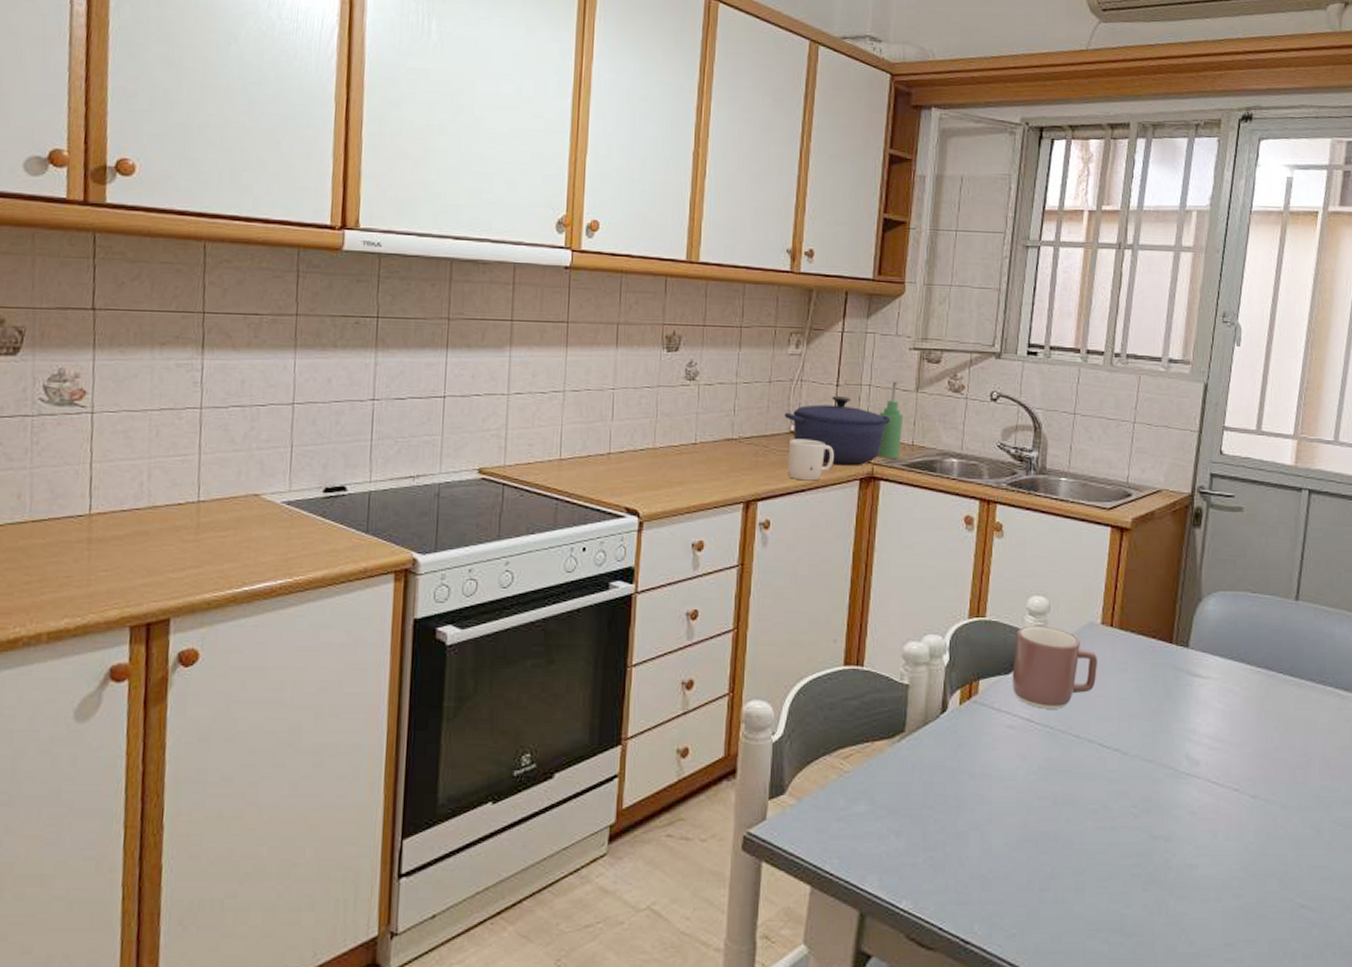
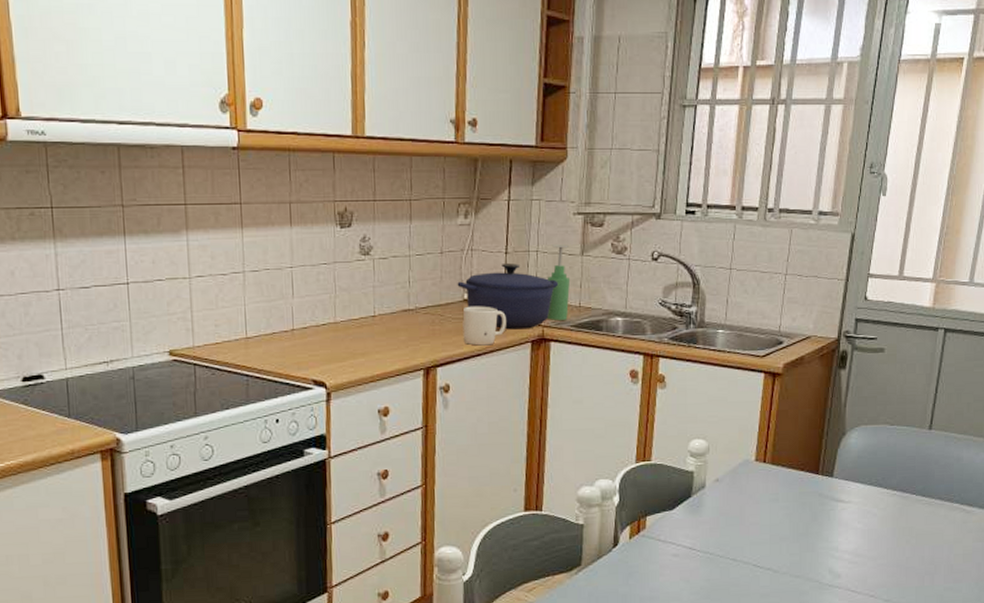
mug: present [1012,626,1097,709] -> none [676,465,752,538]

